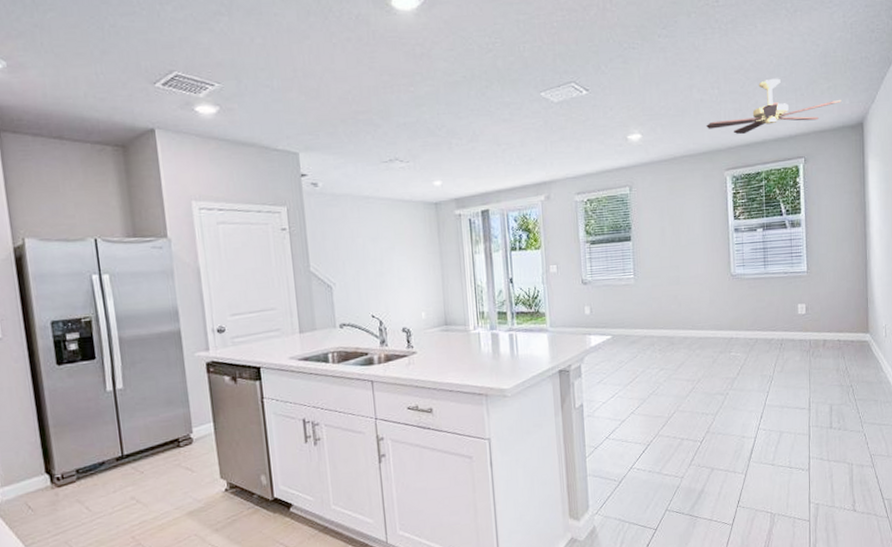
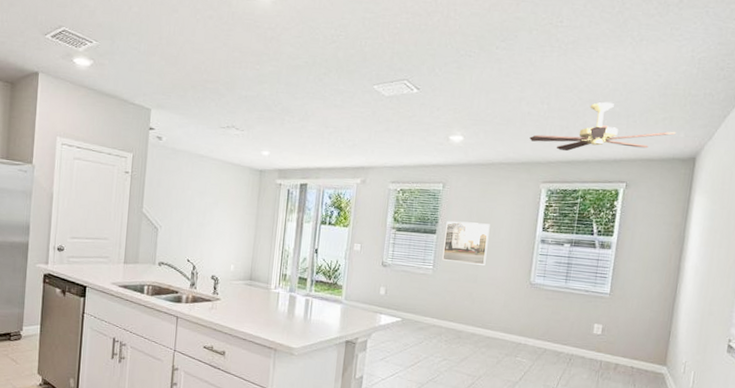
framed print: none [640,221,685,267] -> present [442,221,490,265]

